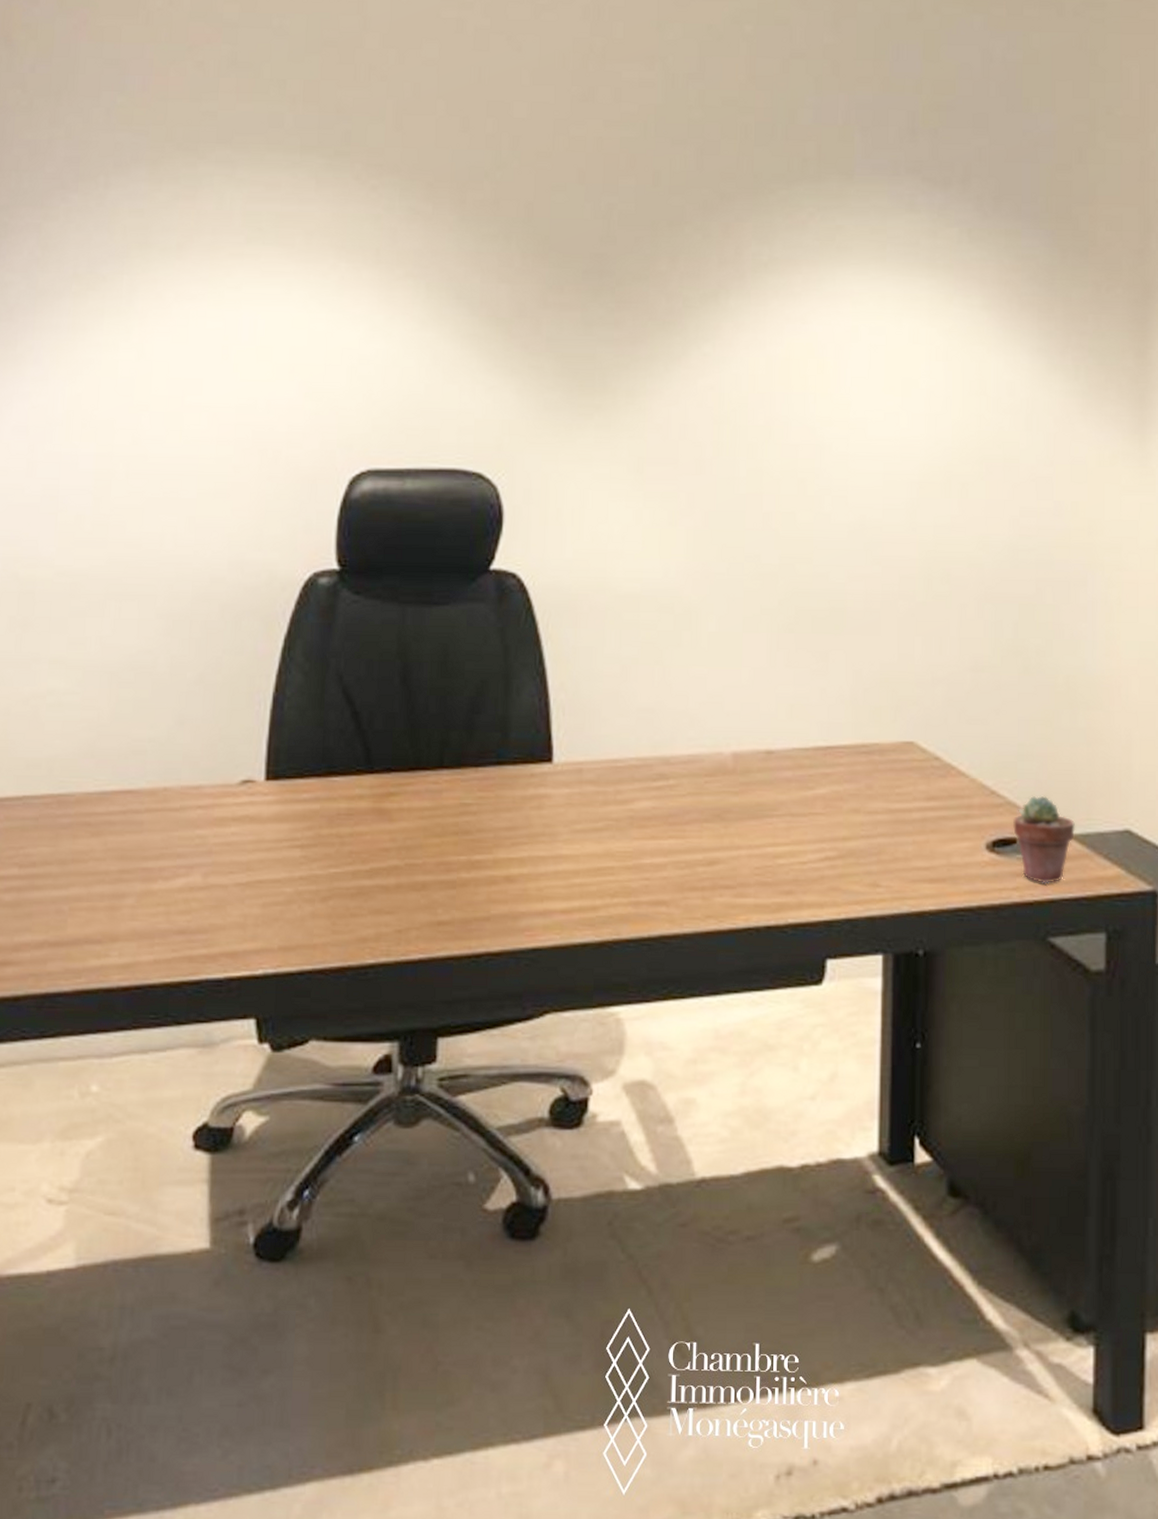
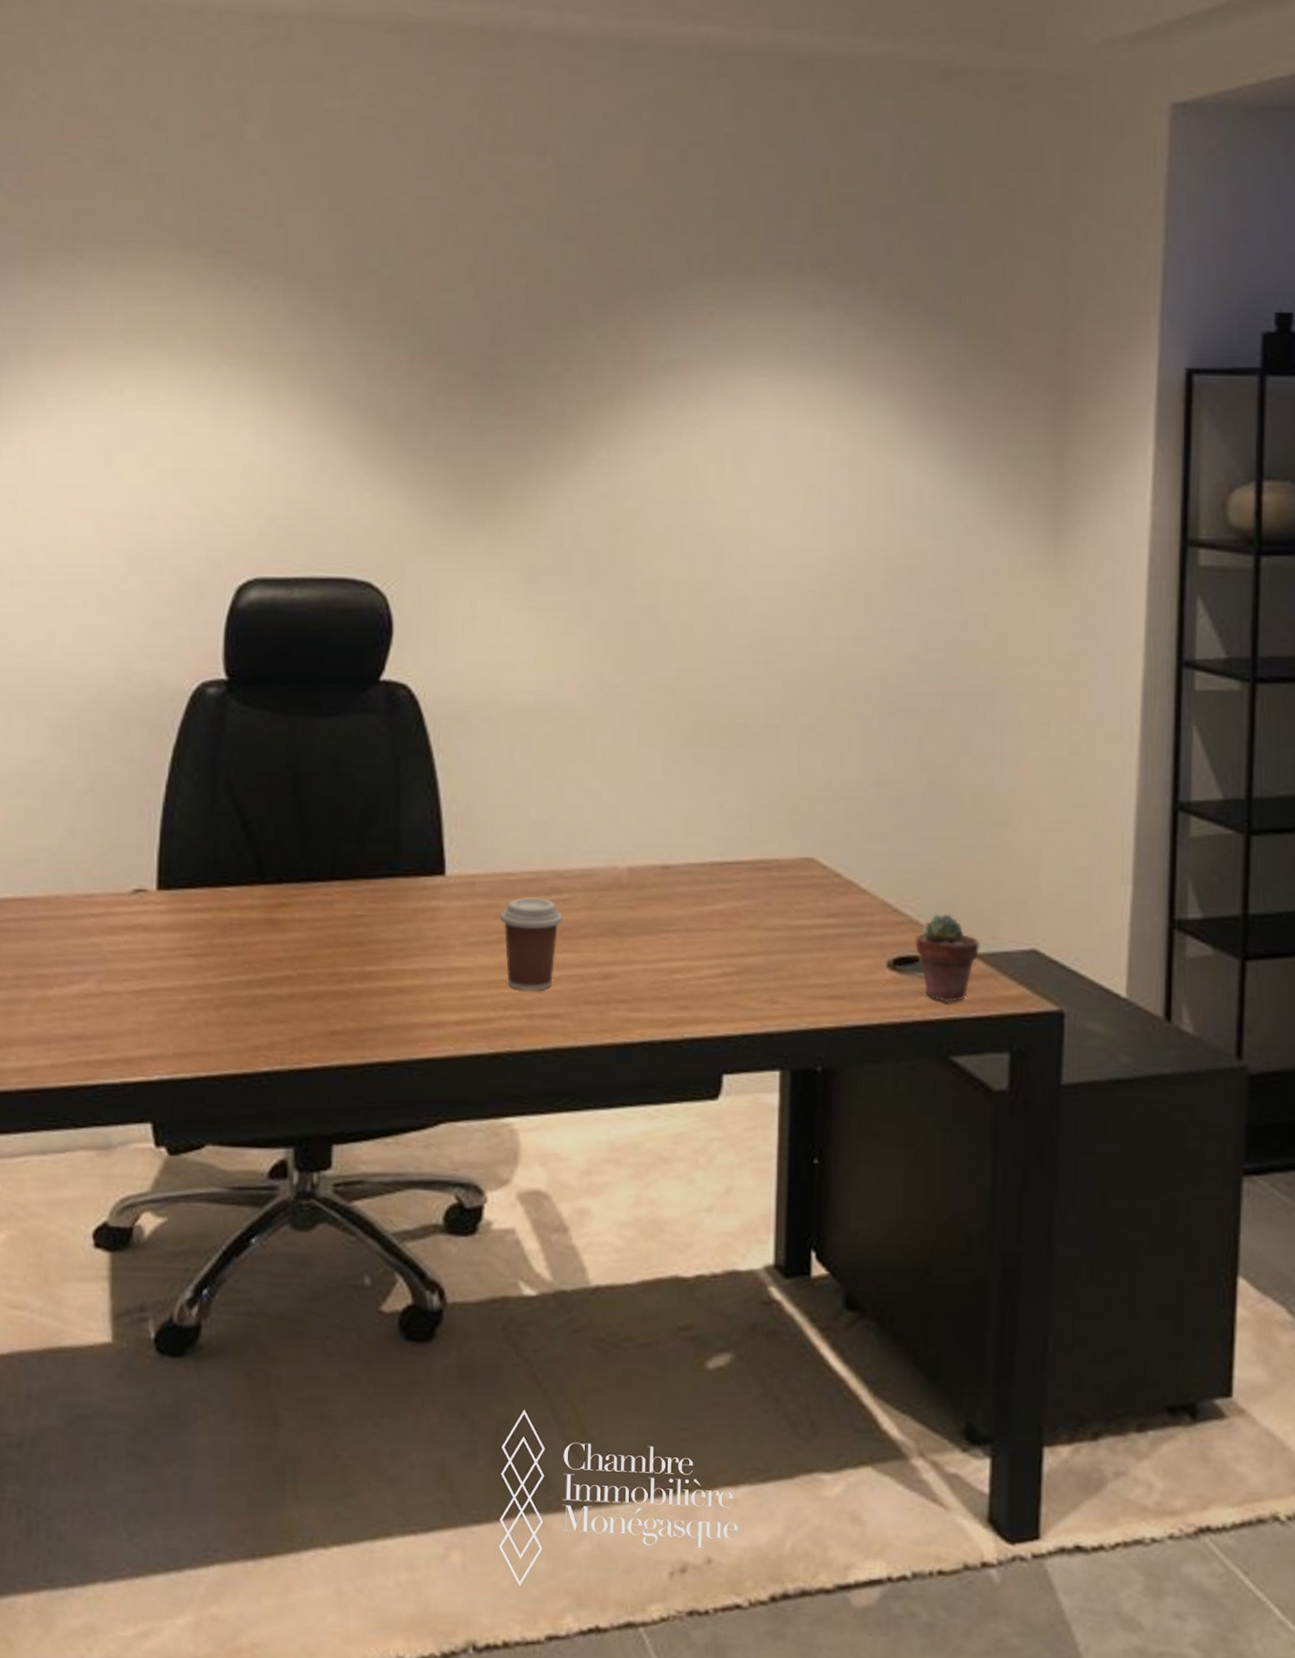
coffee cup: none [607,784,669,877] -> present [500,897,563,990]

